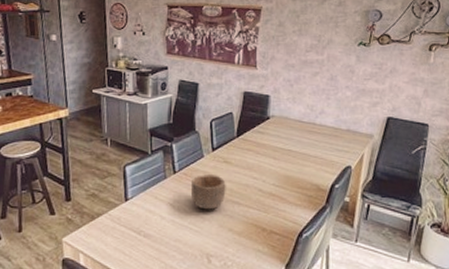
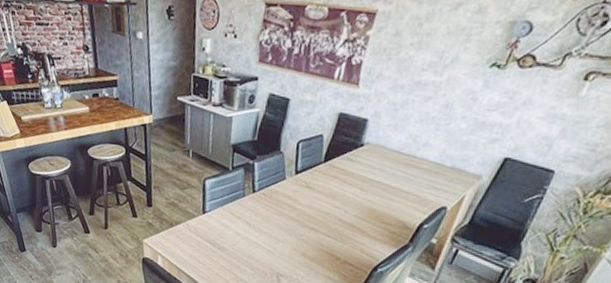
bowl: present [190,175,226,210] -> none [267,197,306,233]

